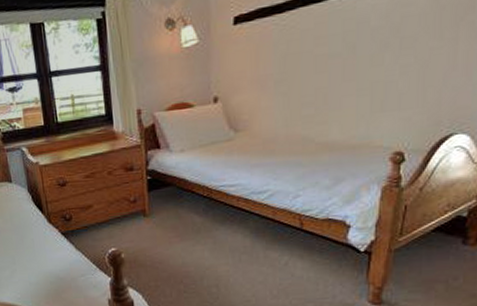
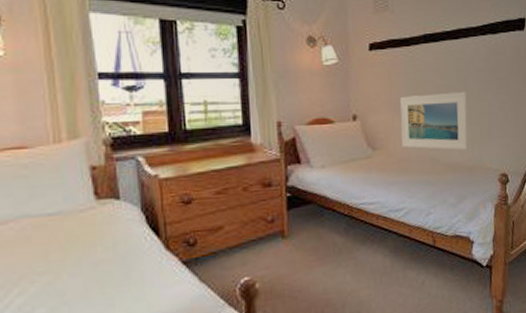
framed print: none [268,58,356,128] -> present [400,91,469,151]

